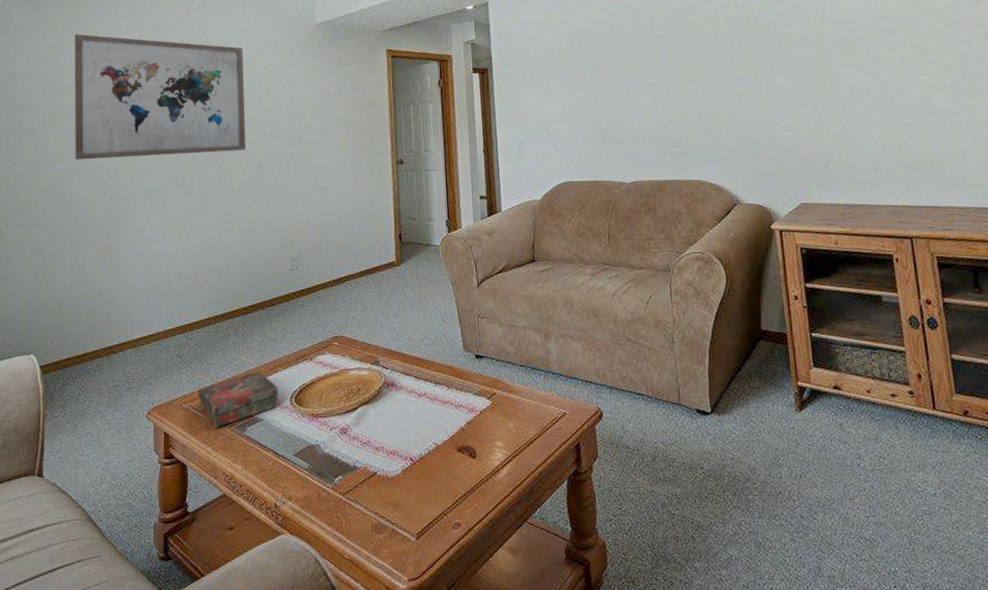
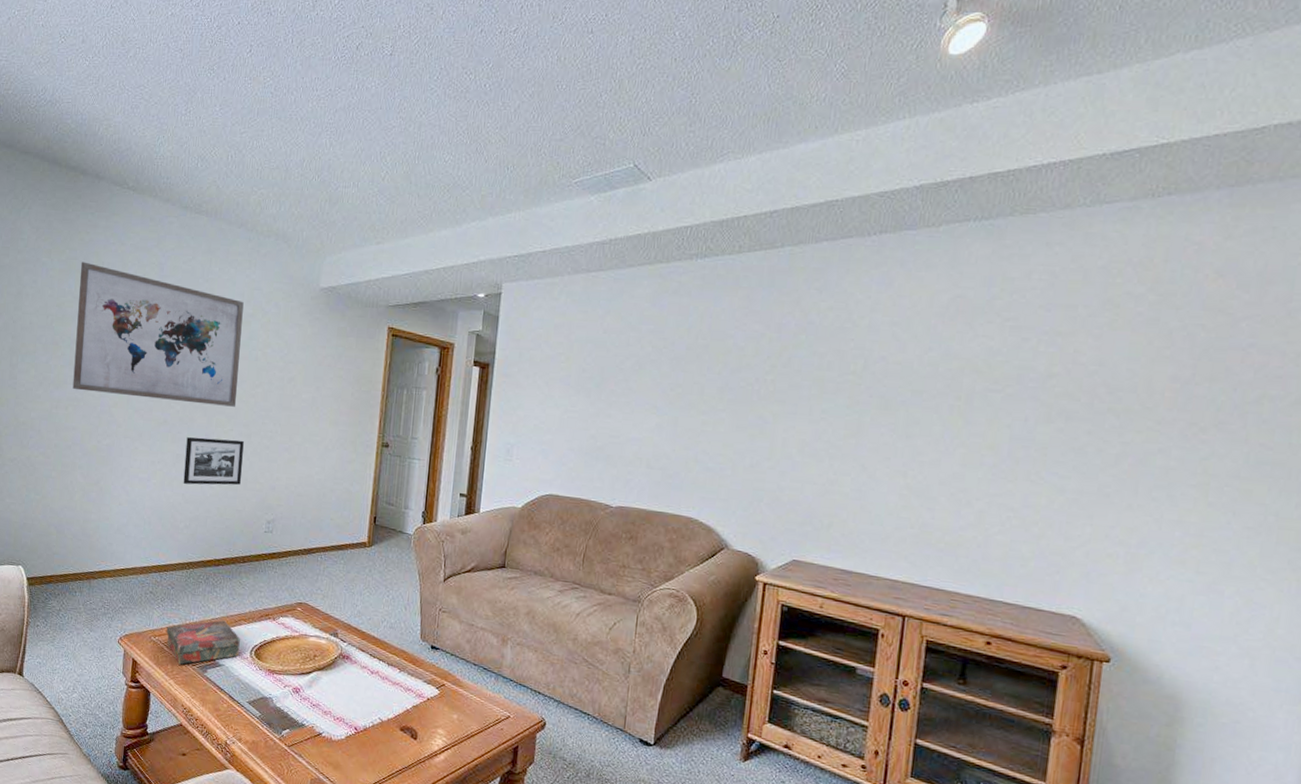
picture frame: none [199,181,260,236] -> present [183,437,244,486]

